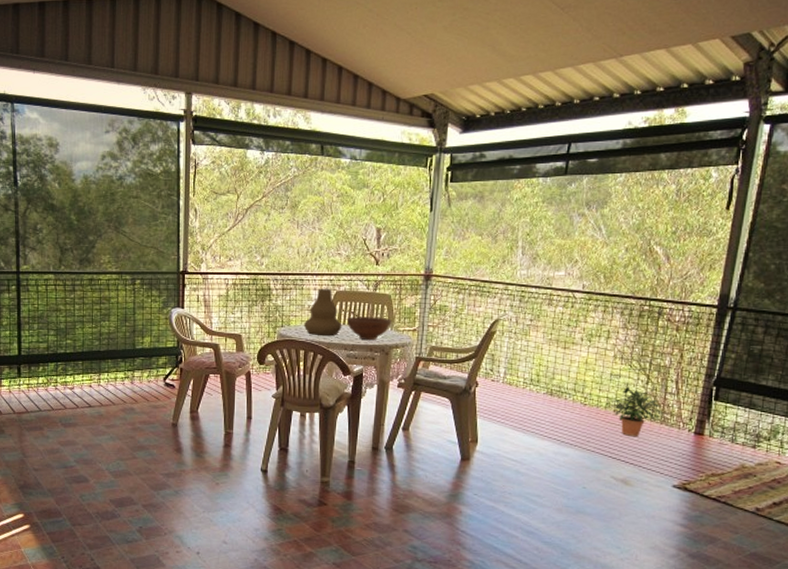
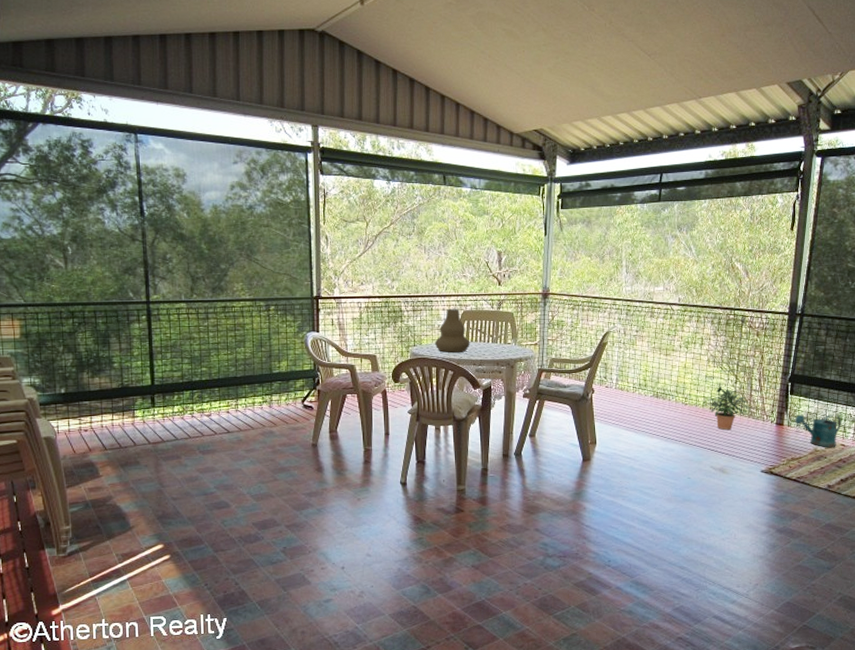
bowl: present [347,316,392,340] -> none [475,333,515,355]
watering can: none [718,424,778,465] -> present [794,414,842,448]

